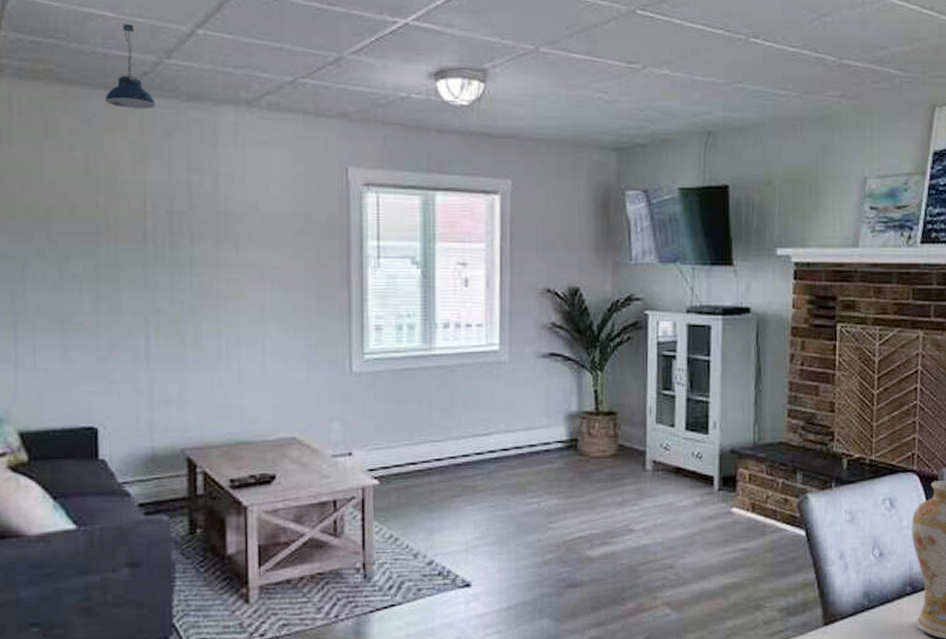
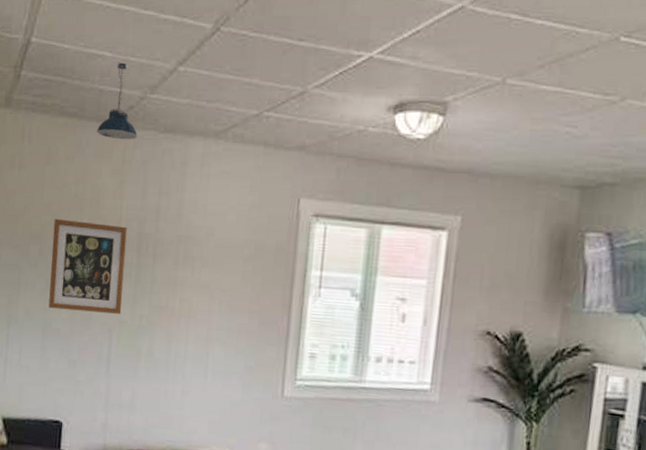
wall art: none [62,199,158,301] -> present [48,218,127,314]

